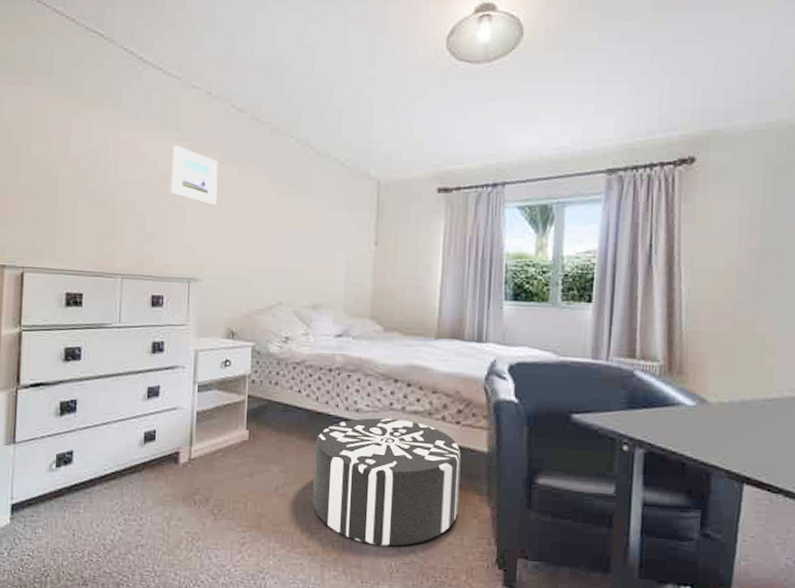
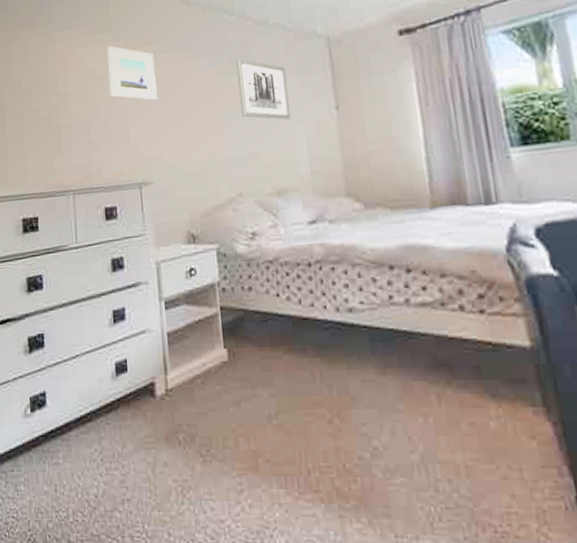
wall art: none [292,182,337,246] -> present [235,58,290,120]
pouf: present [312,418,461,547] -> none [306,315,507,486]

